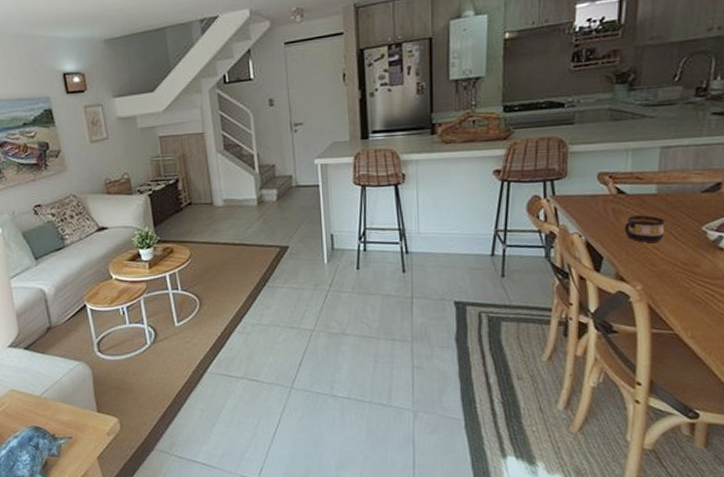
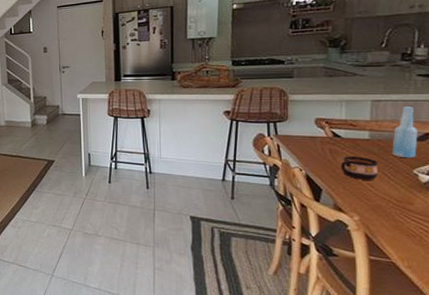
bottle: none [681,152,709,214] -> present [392,106,418,159]

